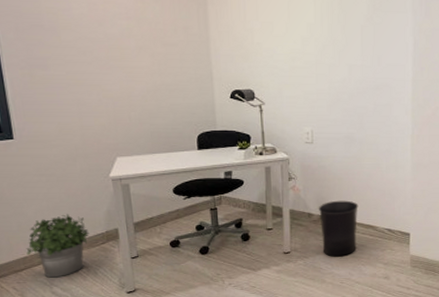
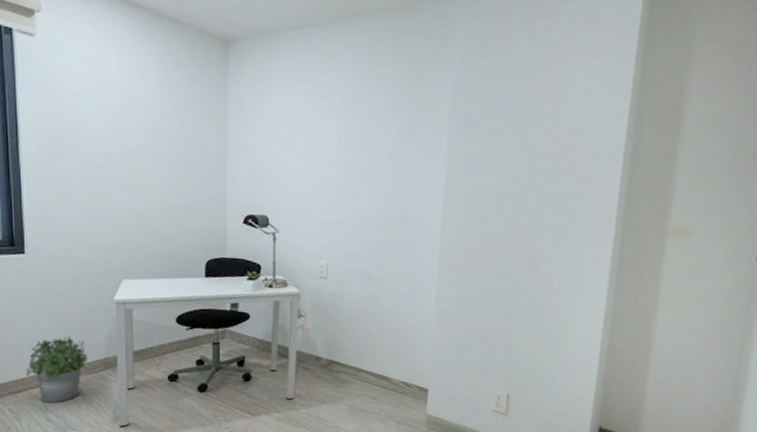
waste bin: present [318,200,359,257] -> none [327,344,372,409]

